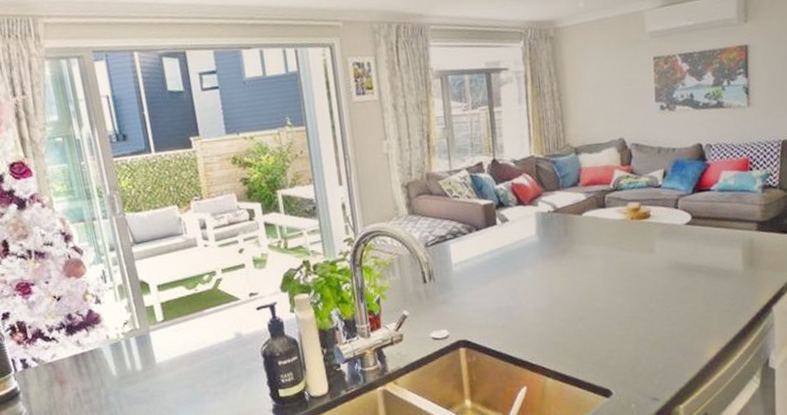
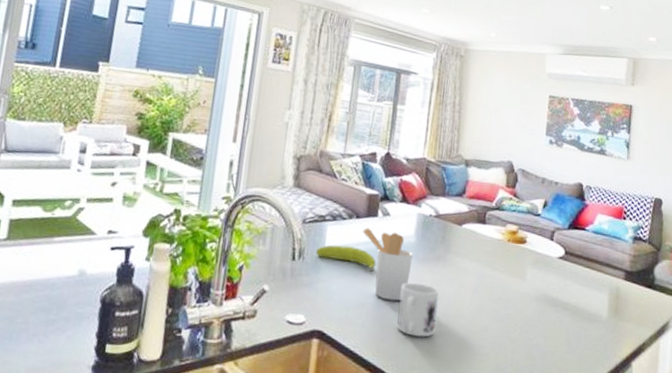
fruit: none [444,258,505,278] -> present [316,245,377,272]
utensil holder: none [485,235,540,300] -> present [363,228,413,301]
mug: none [533,278,573,327] -> present [397,282,439,337]

